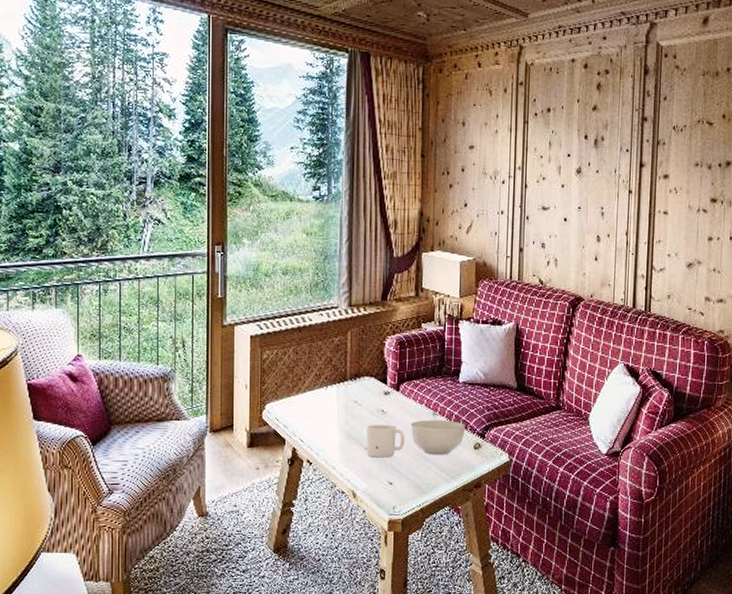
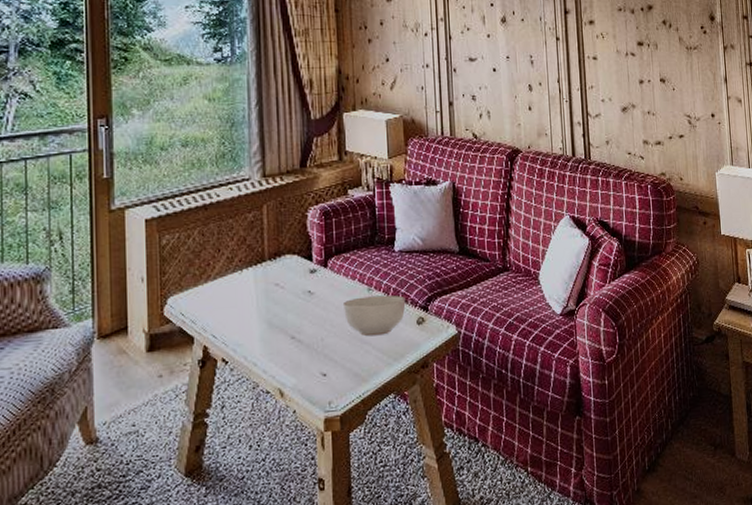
mug: present [366,424,405,458] -> none [292,306,338,347]

